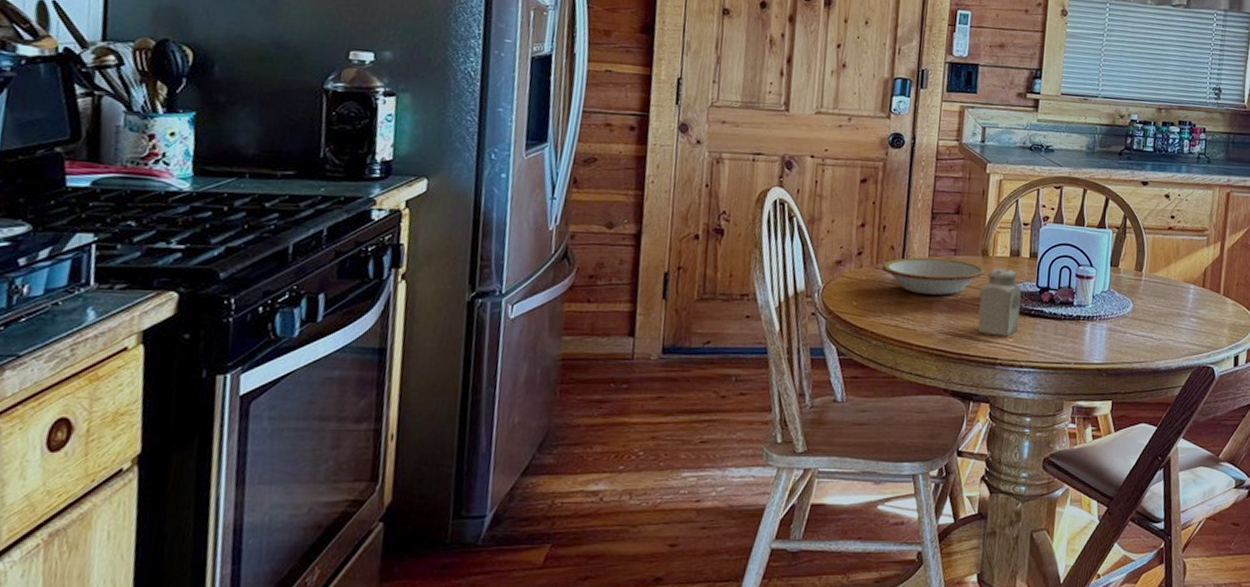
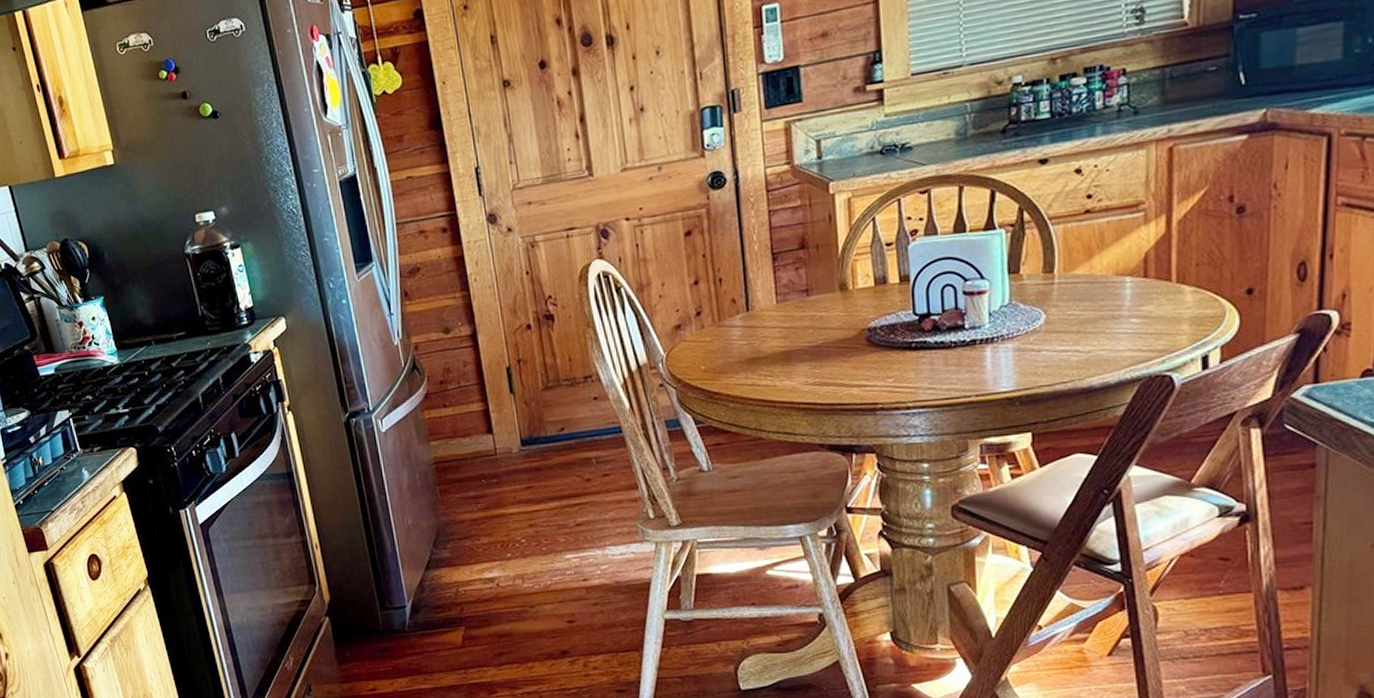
bowl: present [882,257,986,296] -> none [726,300,847,347]
salt shaker: present [977,268,1021,336] -> none [843,300,899,378]

